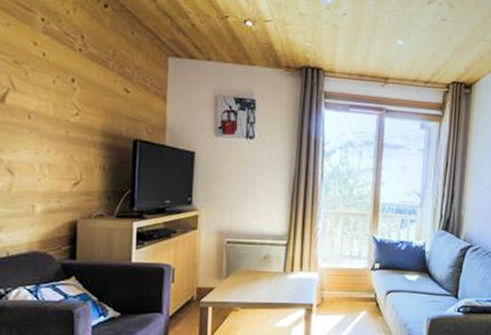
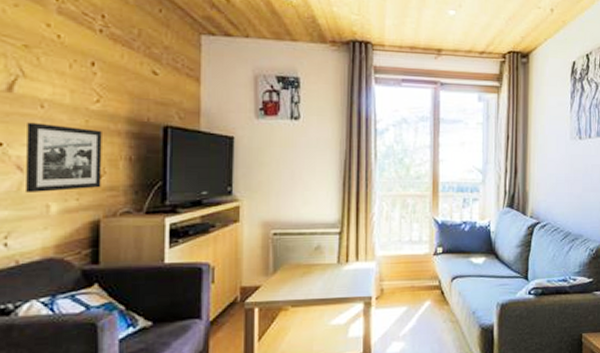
picture frame: none [15,131,80,194] -> present [26,122,102,192]

